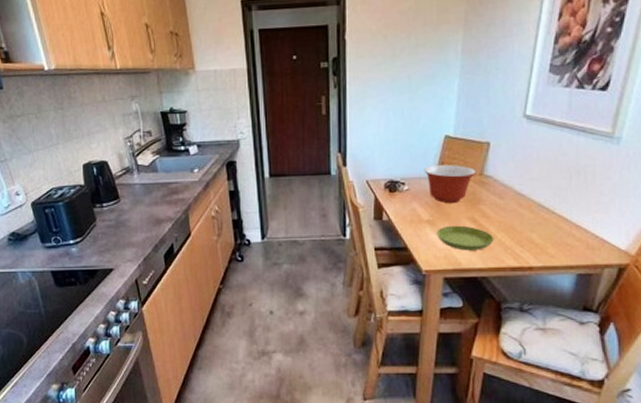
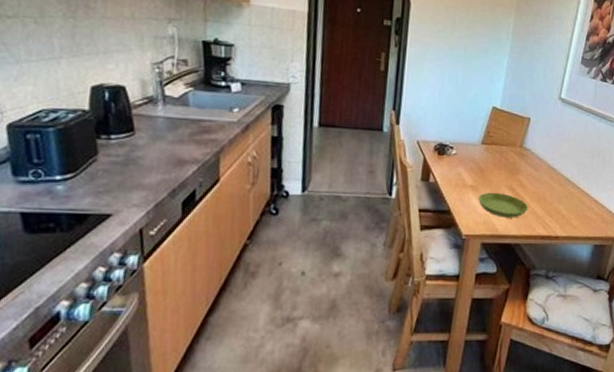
mixing bowl: present [424,165,477,203] -> none [471,133,518,171]

